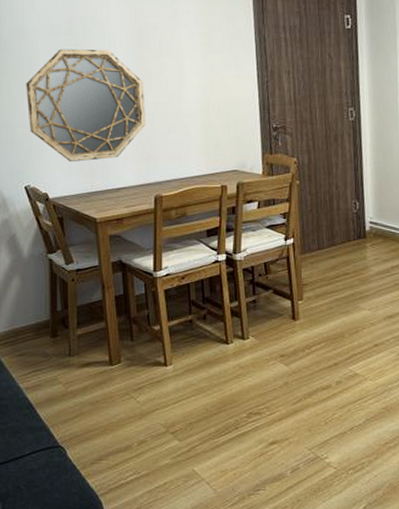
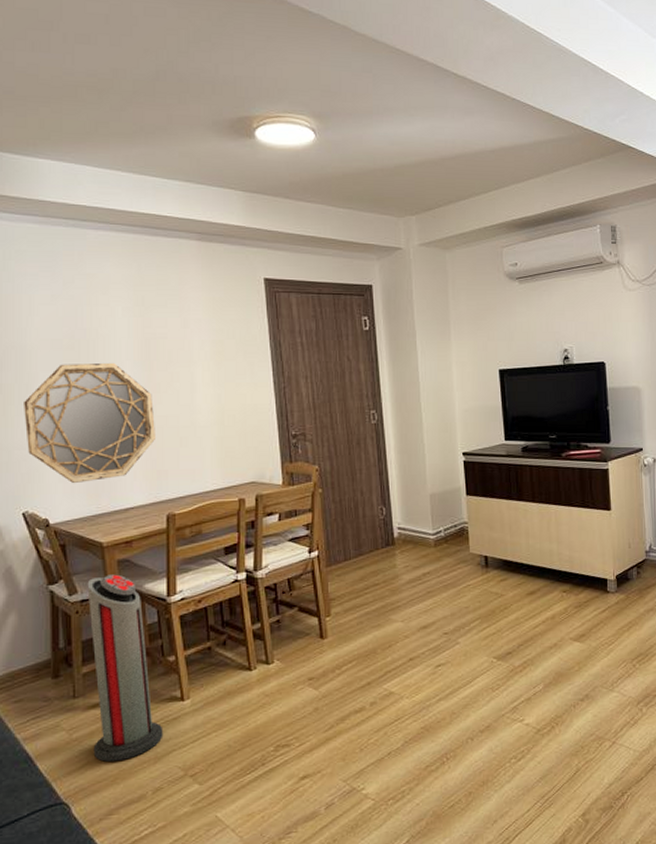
air purifier: none [82,248,148,414] -> present [87,574,163,762]

